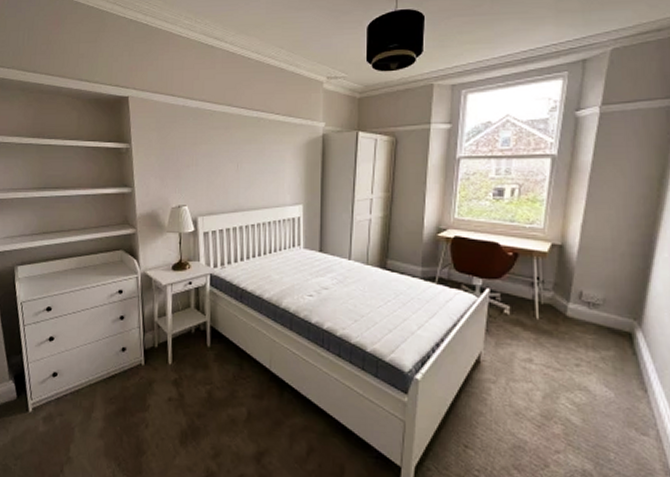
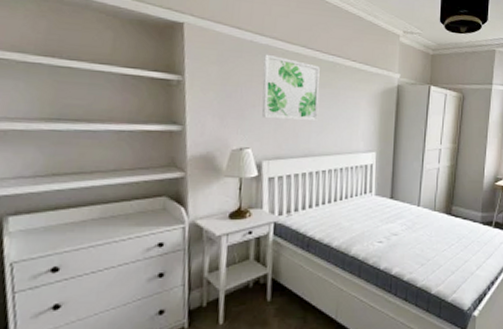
wall art: none [194,116,246,177] -> present [261,54,320,120]

